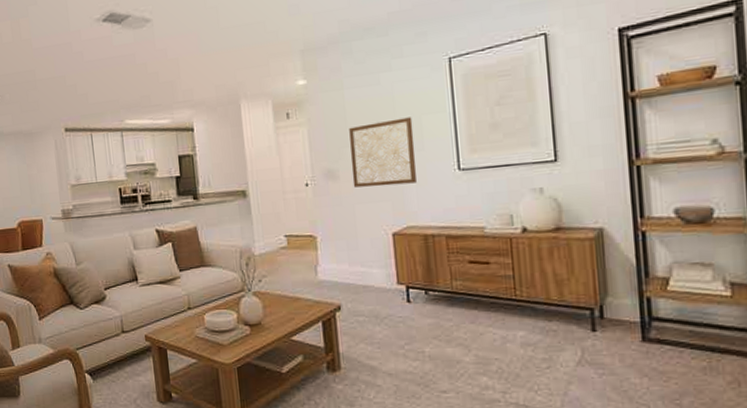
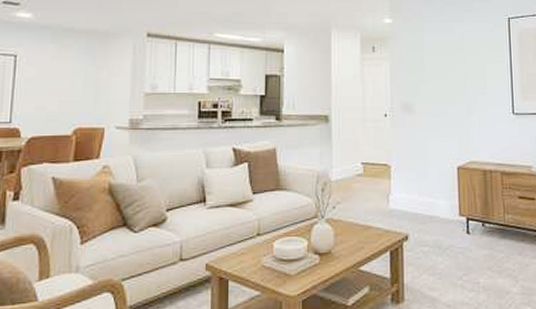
wall art: present [349,117,416,188] -> none [425,63,480,123]

